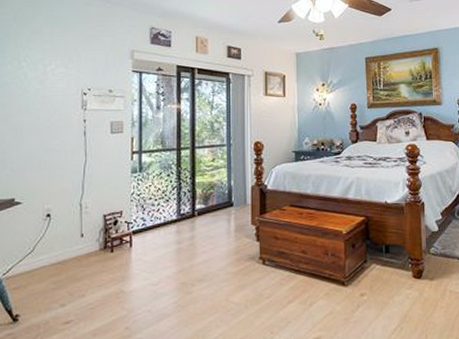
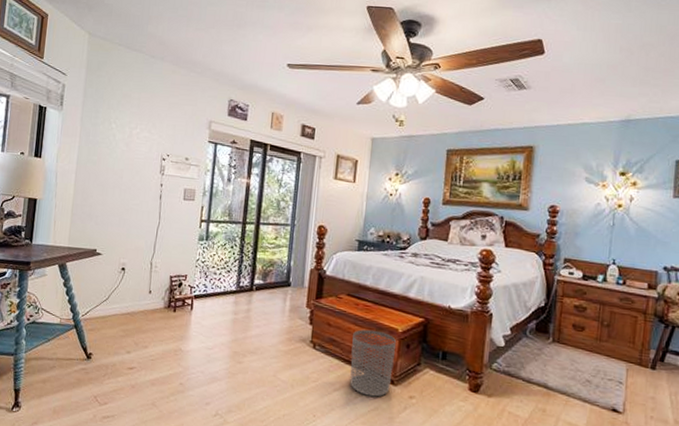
waste bin: none [300,235,343,302] -> present [350,329,397,397]

